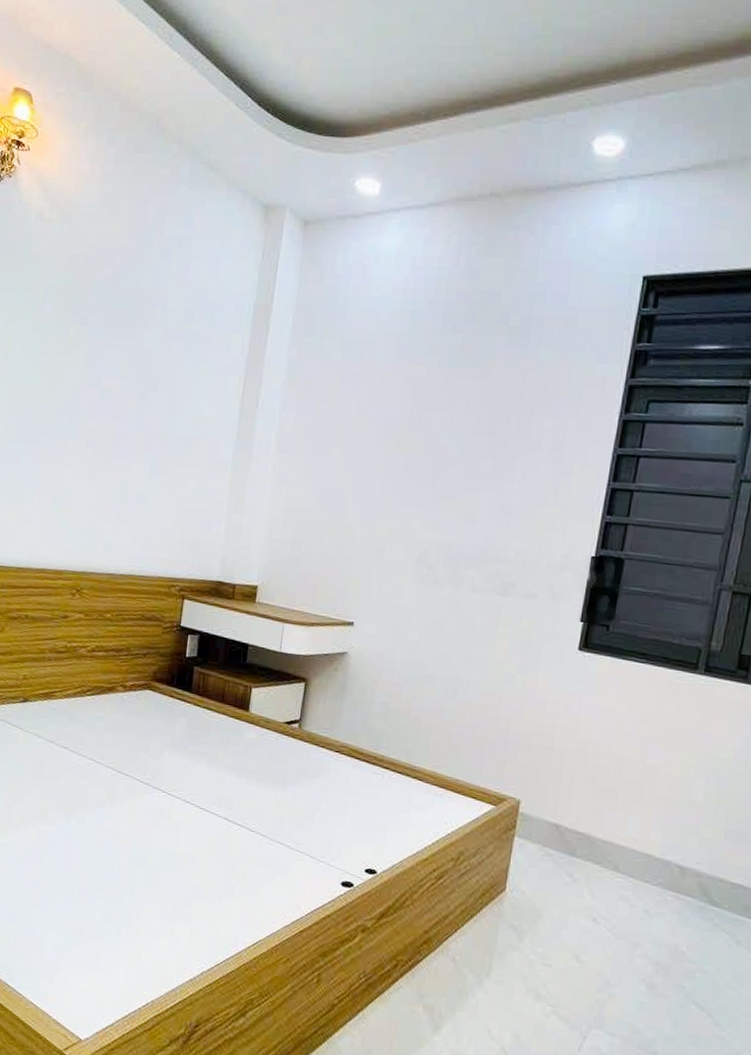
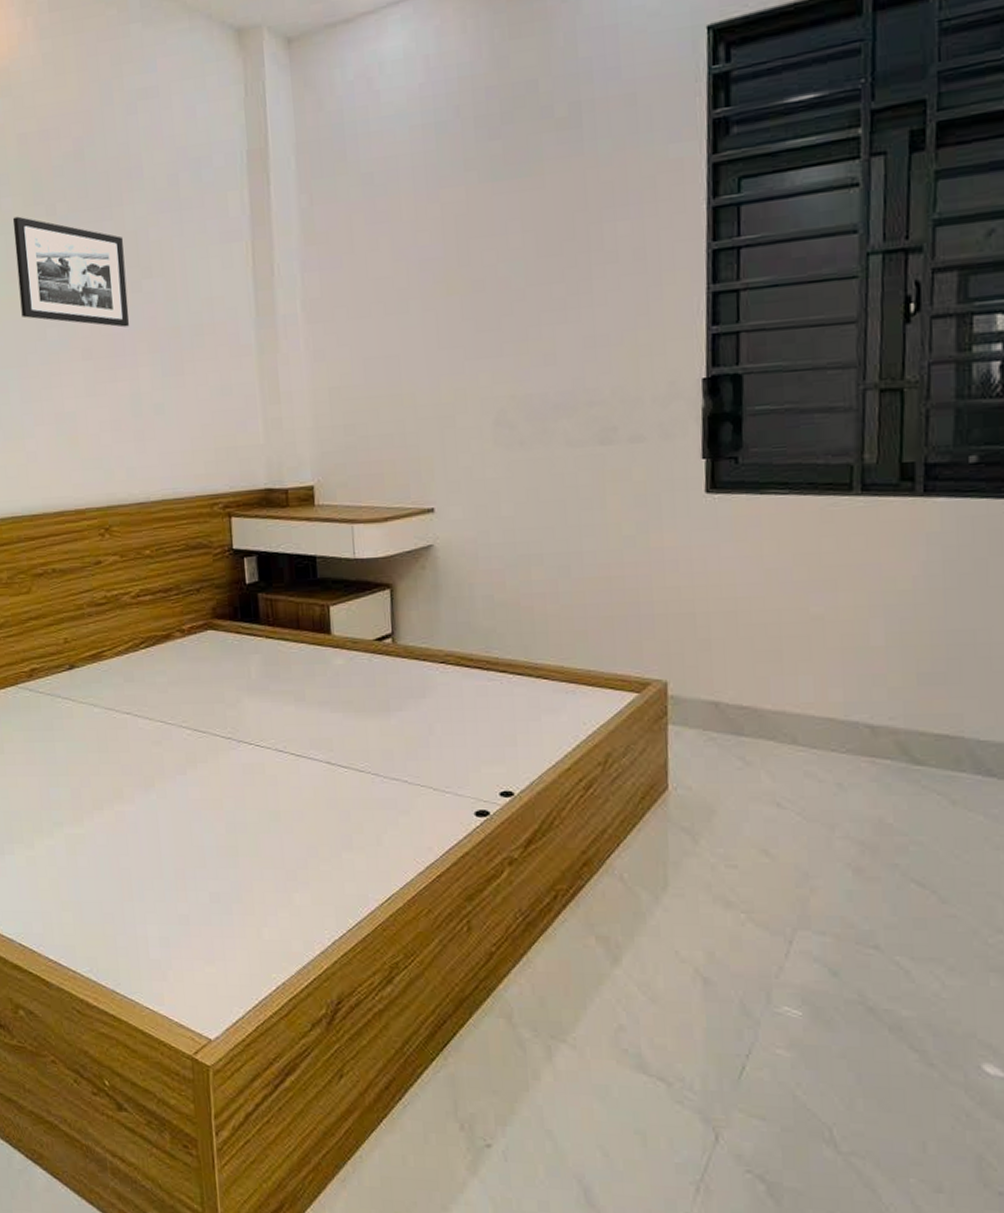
picture frame: none [42,320,140,427] -> present [12,216,130,328]

